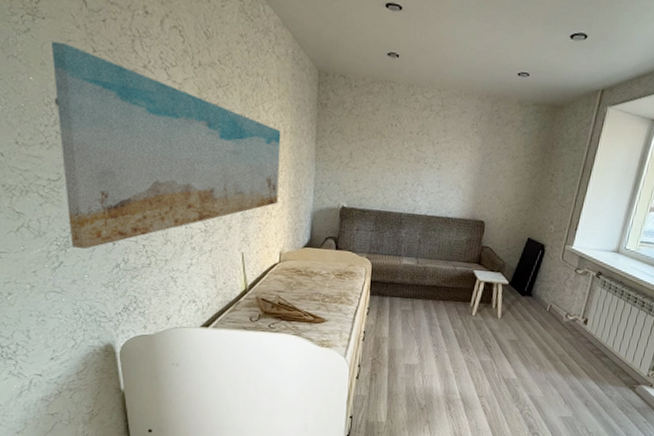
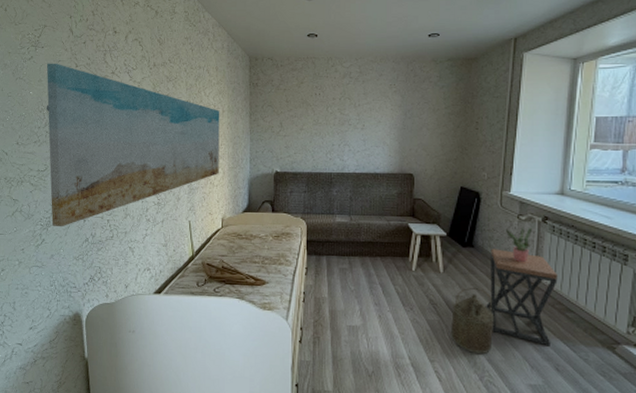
watering can: none [500,332,541,391] -> present [451,287,495,354]
stool: none [535,298,601,386] -> present [486,248,558,347]
potted plant: none [563,280,587,312] -> present [506,227,533,262]

